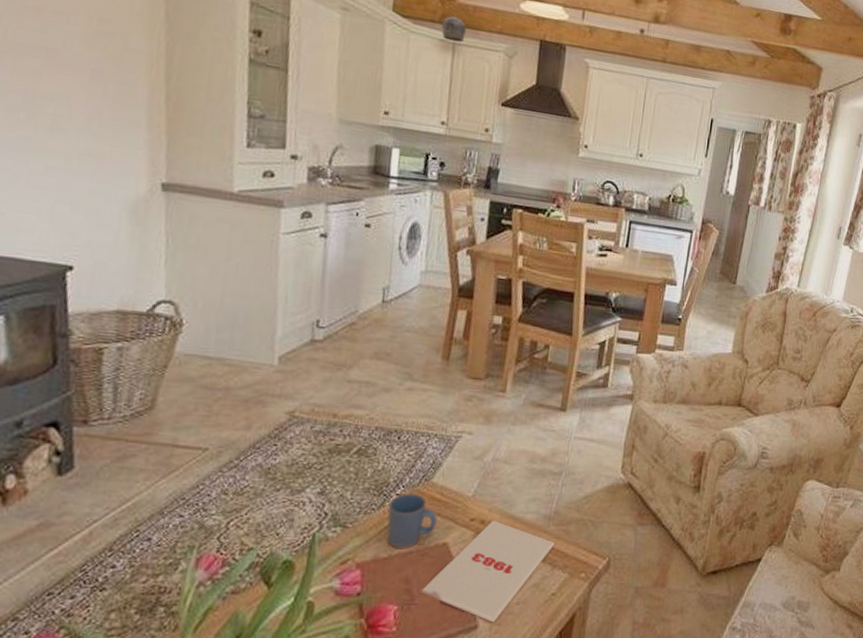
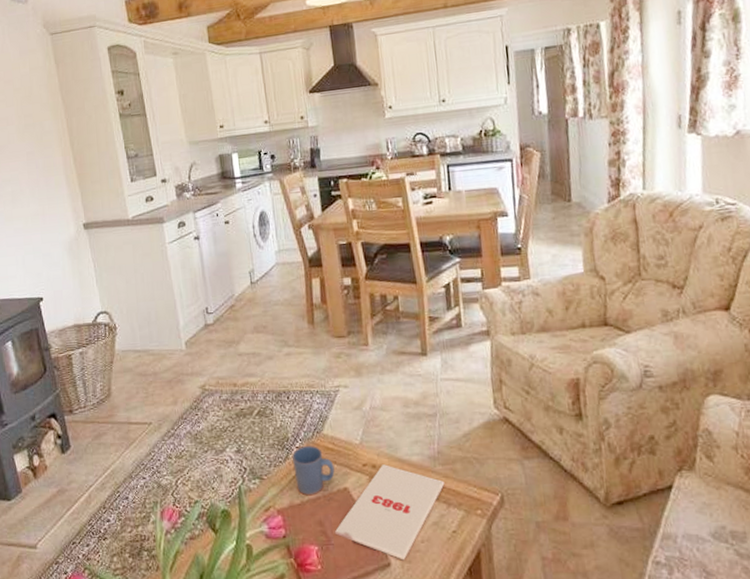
decorative jar: present [441,15,467,43] -> none [248,29,269,52]

